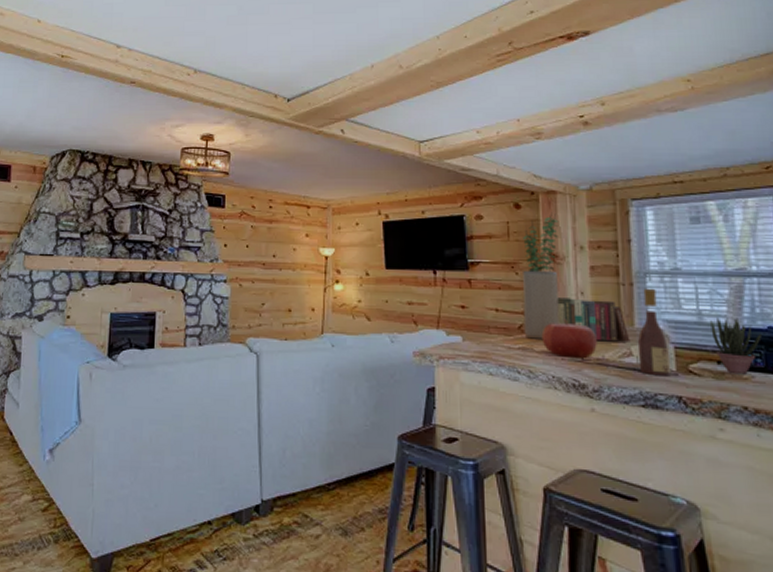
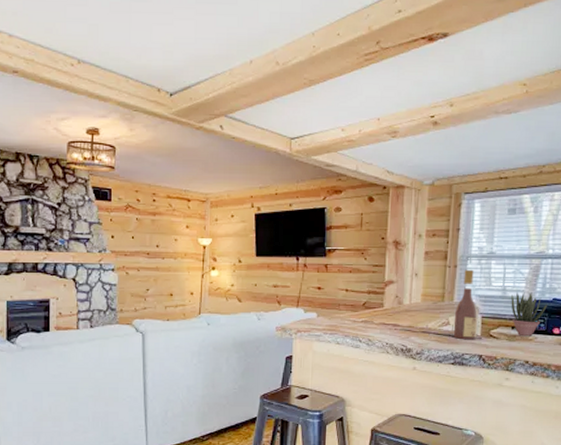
vase: present [522,212,560,339] -> none [367,204,404,314]
fruit: present [541,319,597,359] -> none [380,296,424,329]
books: present [557,297,630,342] -> none [395,279,449,314]

